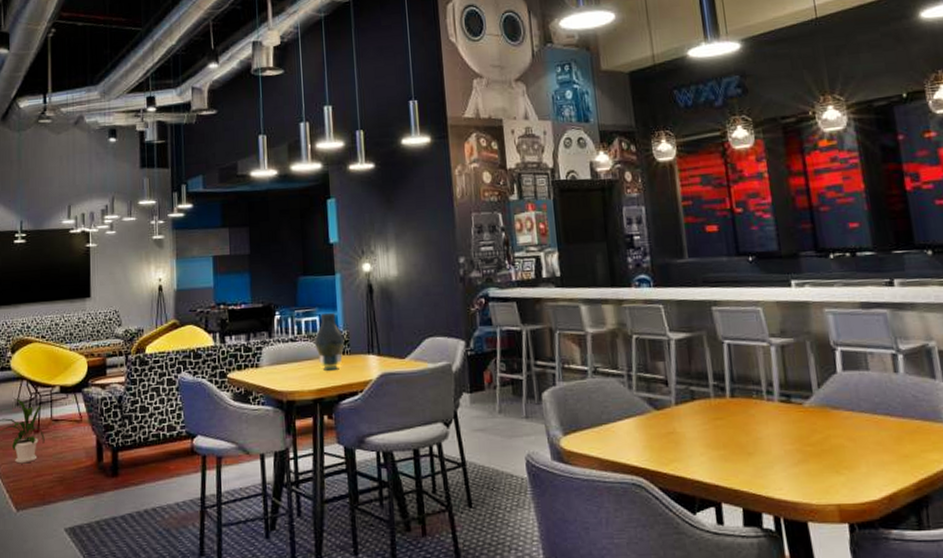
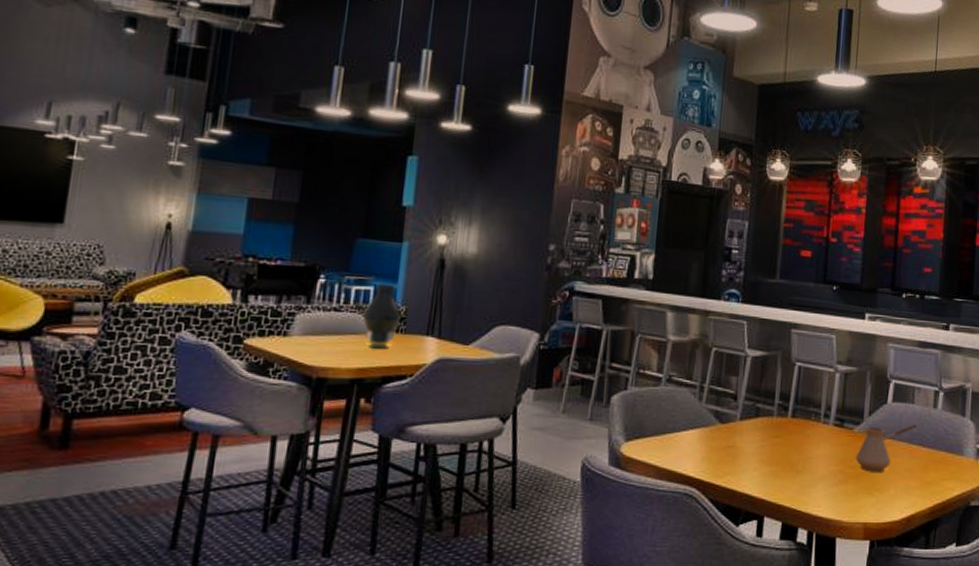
coffee pot: none [812,392,883,449] -> present [855,424,920,472]

